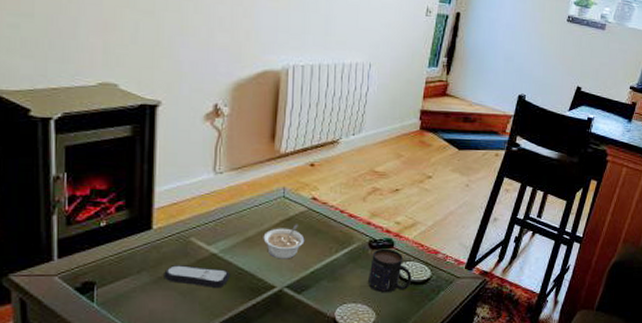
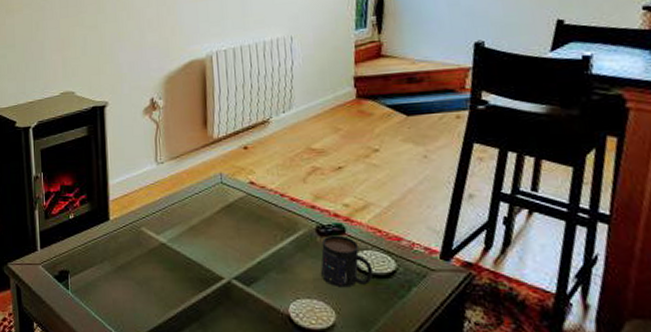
remote control: present [164,265,231,289] -> none [122,255,180,279]
legume: present [263,224,305,259] -> none [206,210,247,248]

